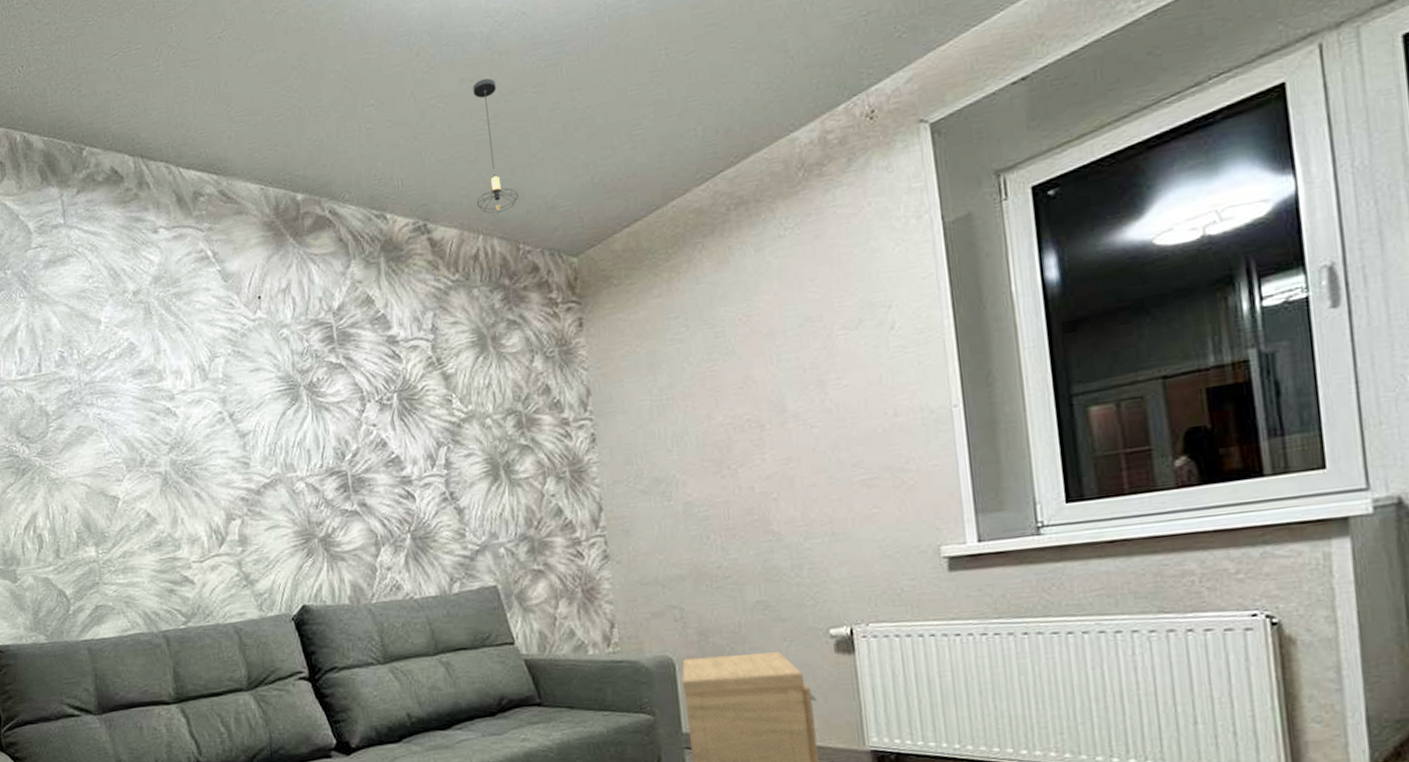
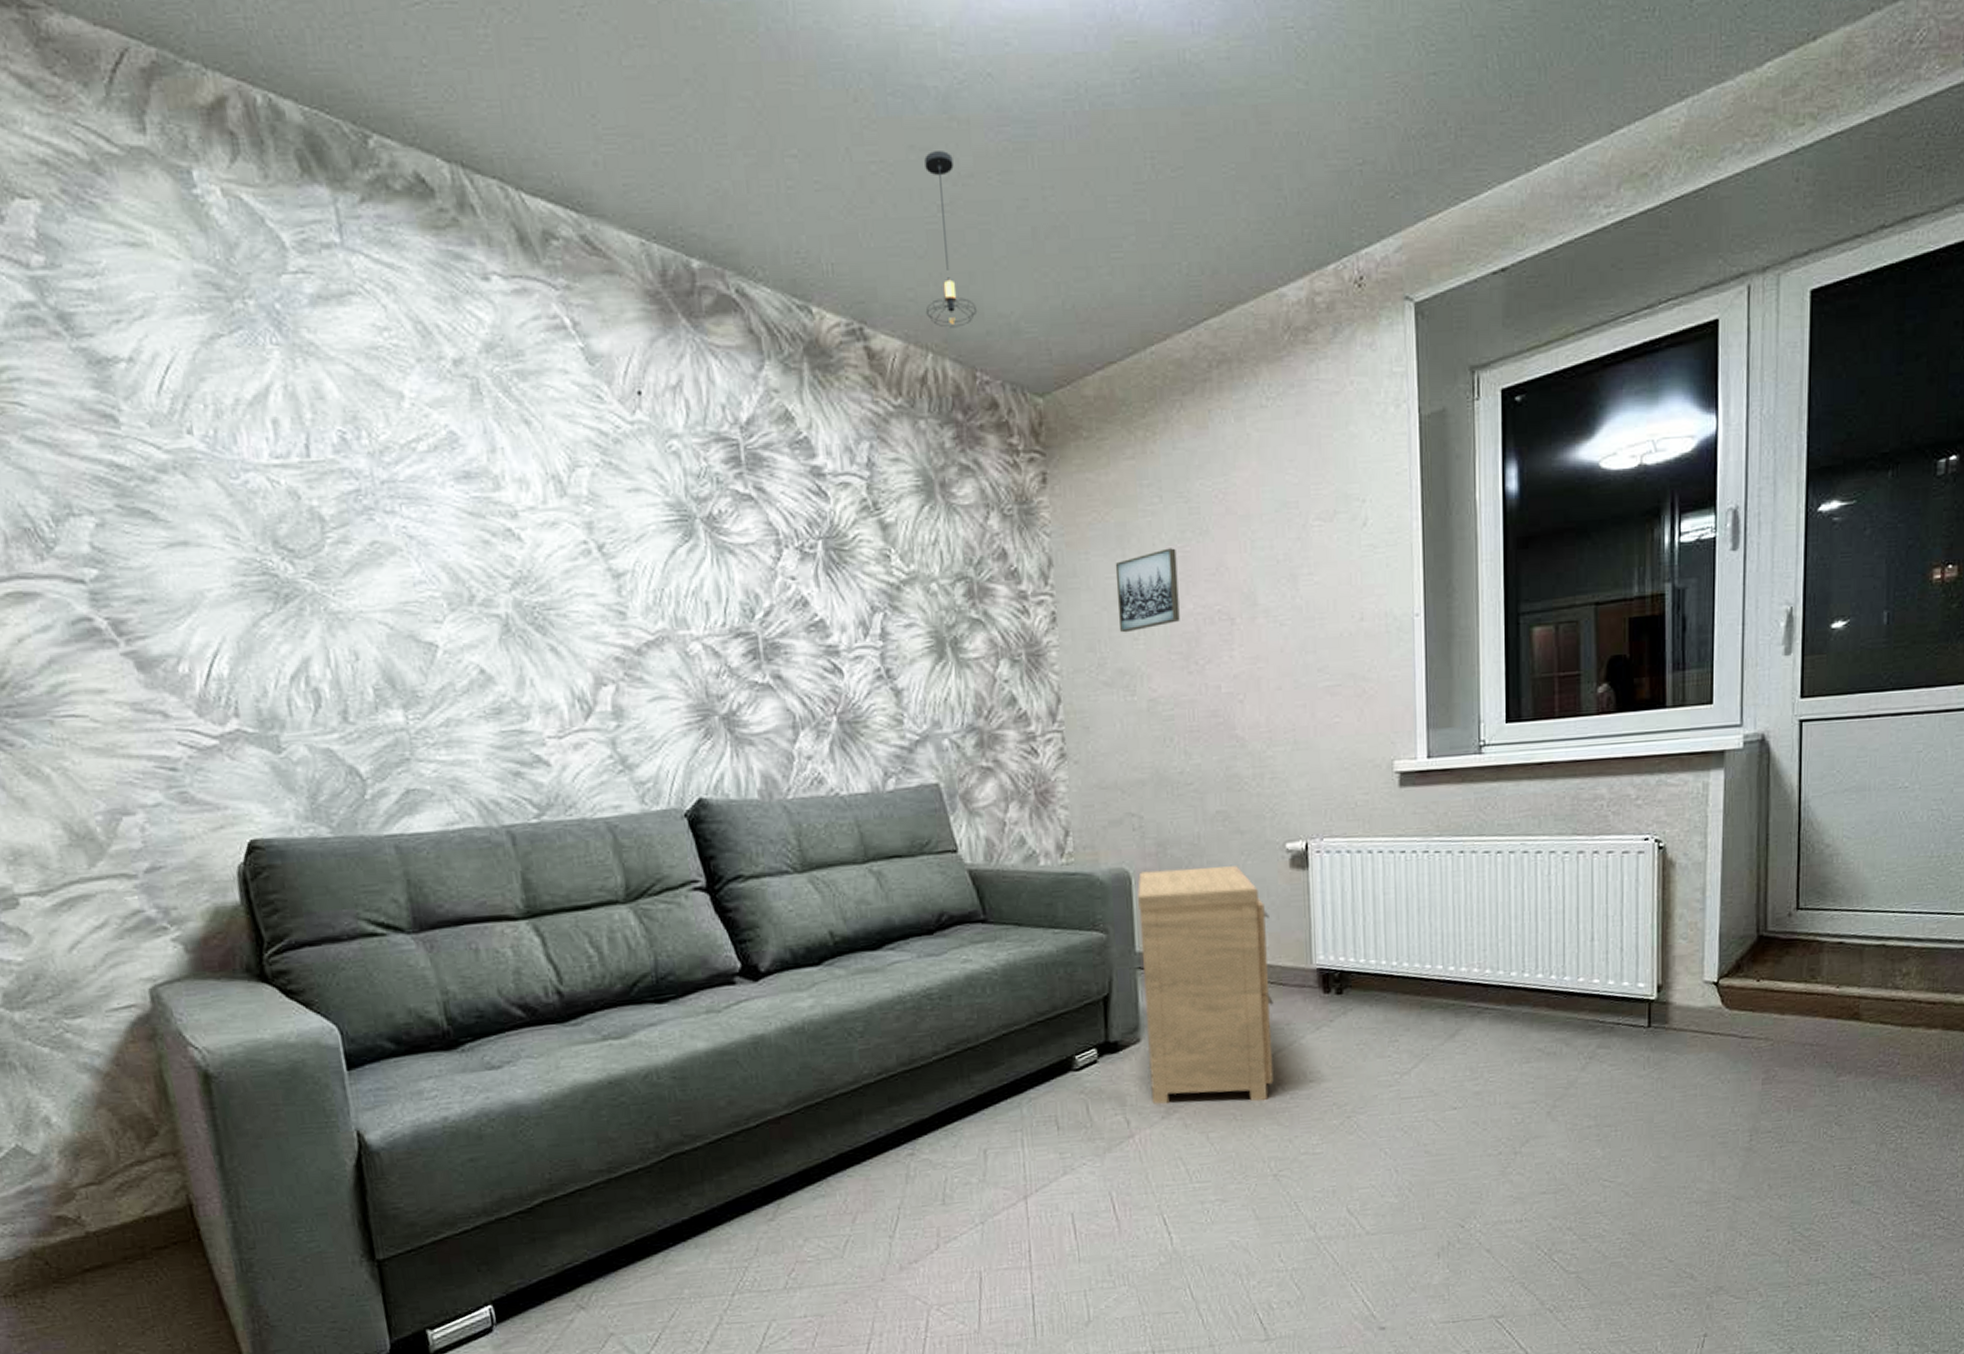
wall art: none [647,368,711,447] -> present [1115,548,1180,633]

